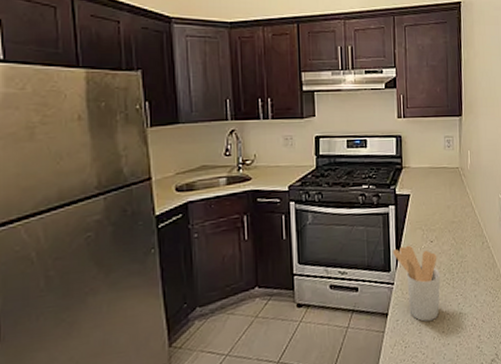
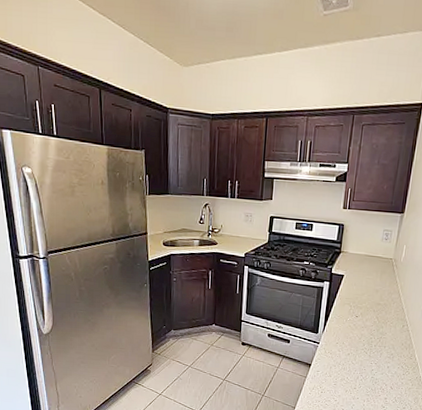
utensil holder: present [393,245,441,322] -> none [322,315,361,377]

